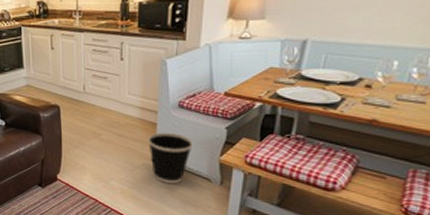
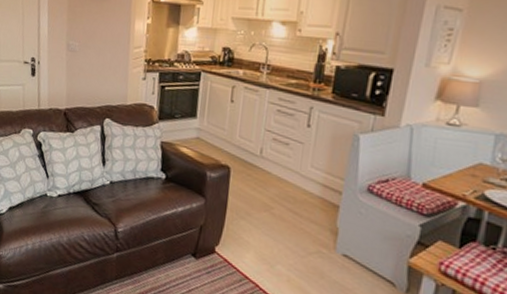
wastebasket: present [148,132,194,184] -> none [326,216,380,282]

